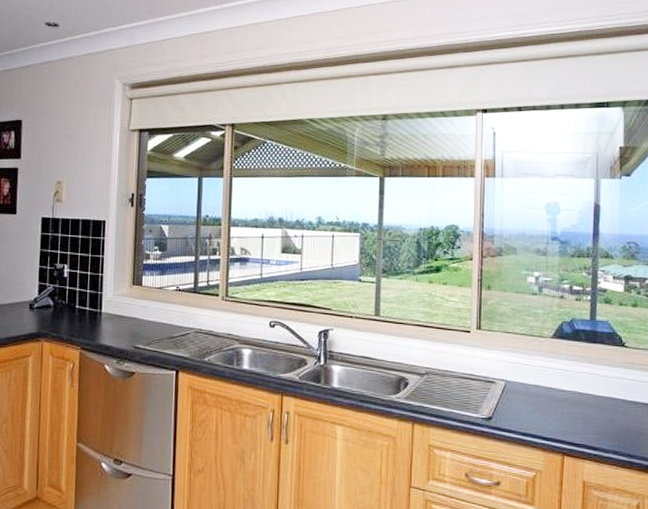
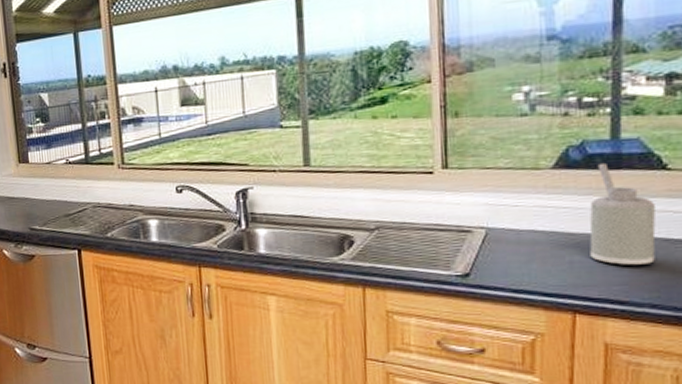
soap dispenser: none [575,337,617,420] -> present [589,162,656,267]

